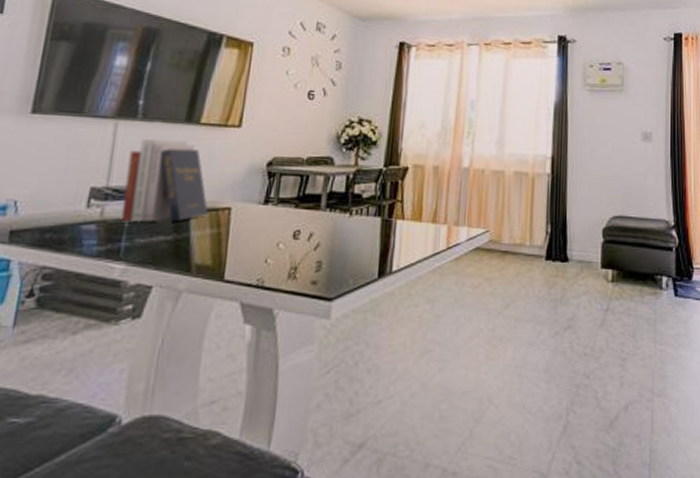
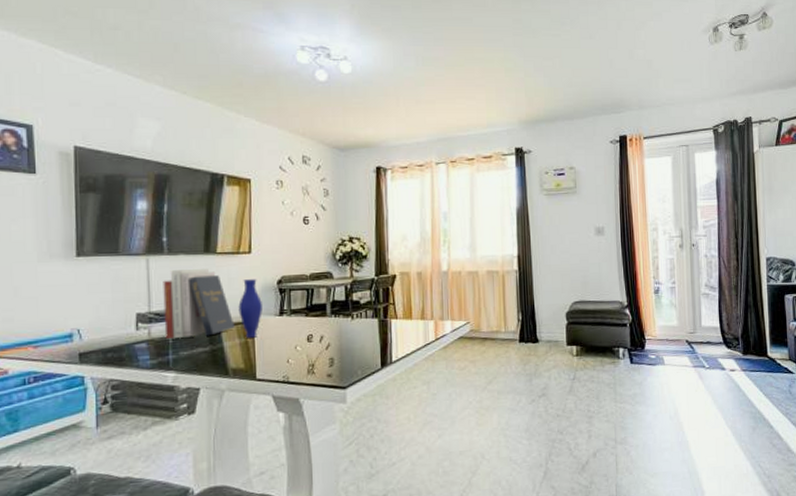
vase: none [215,157,245,229] -> present [238,279,262,338]

